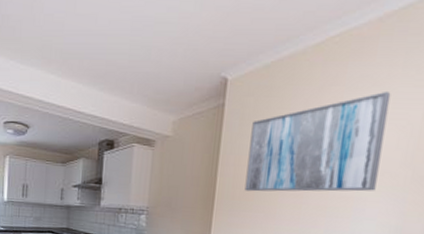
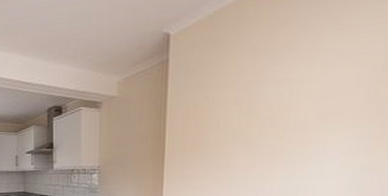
wall art: present [244,92,391,192] -> none [195,27,348,143]

